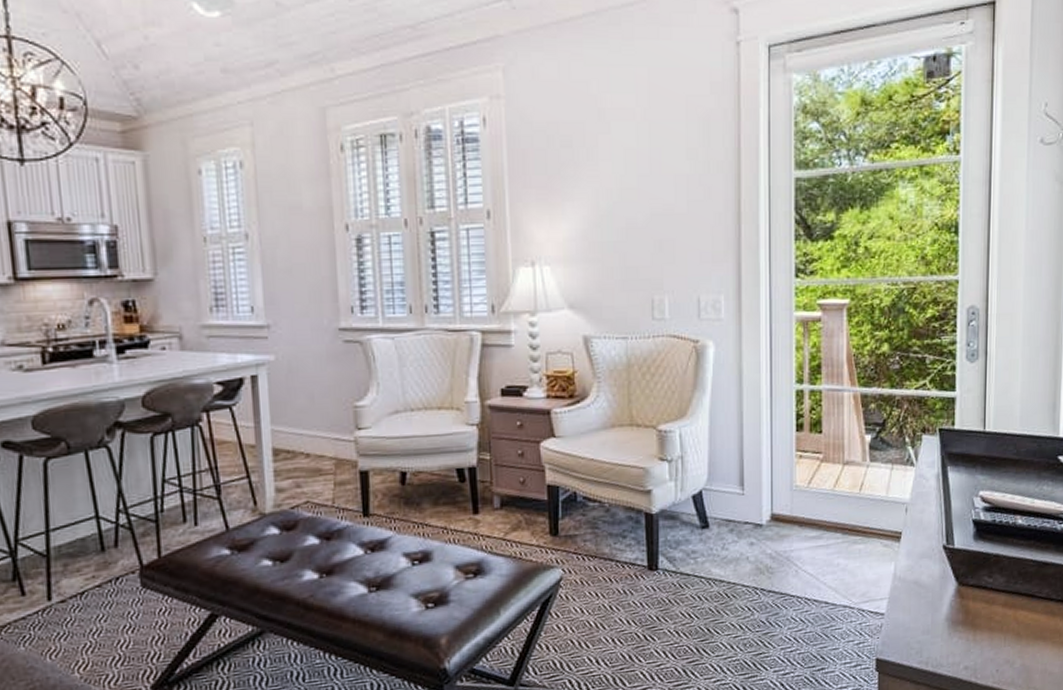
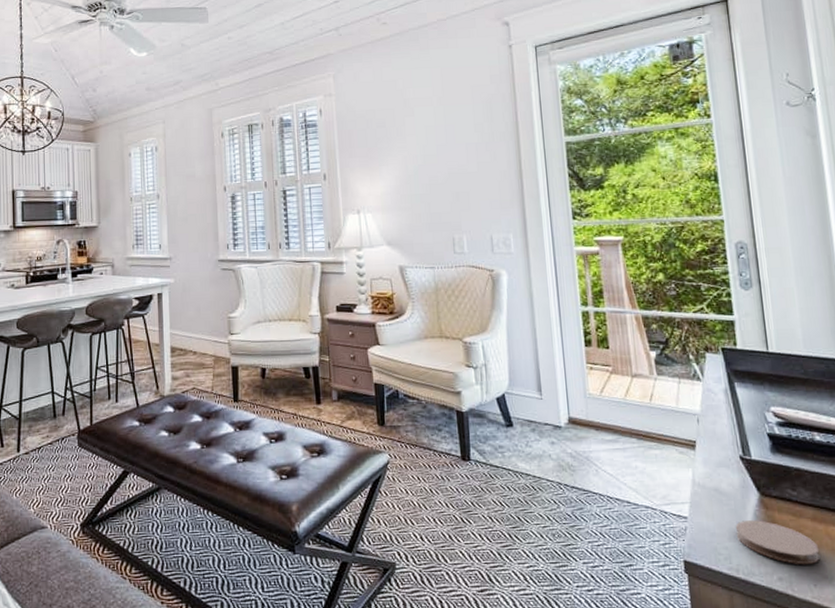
coaster: none [930,610,1006,652] -> present [735,520,820,565]

